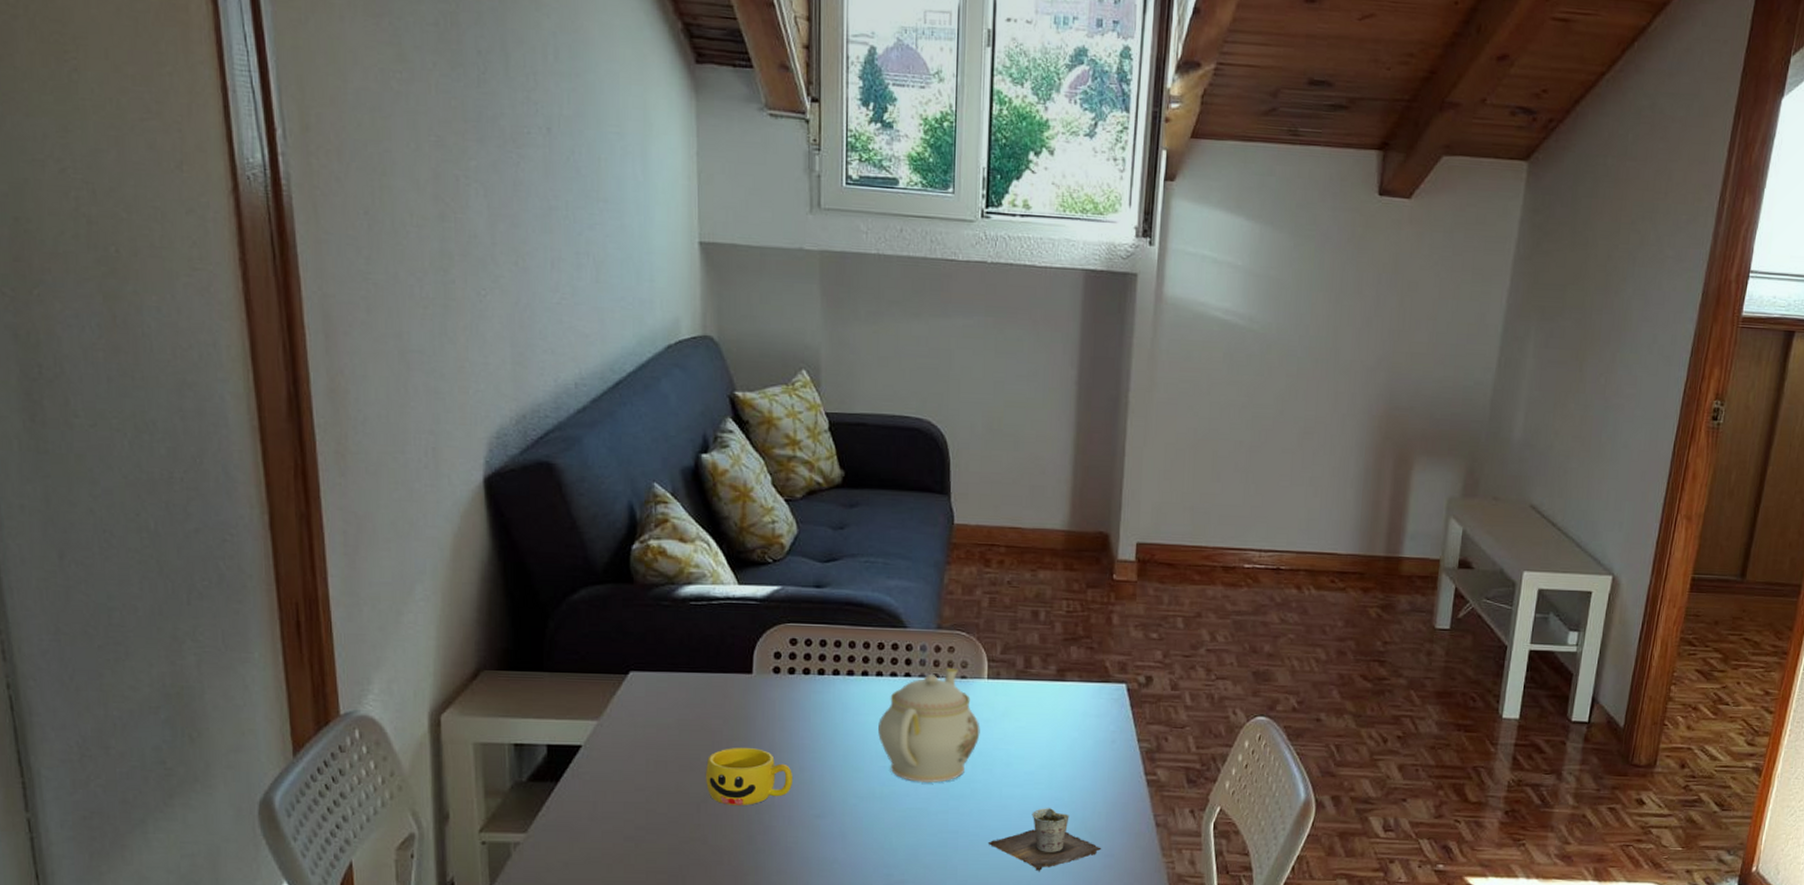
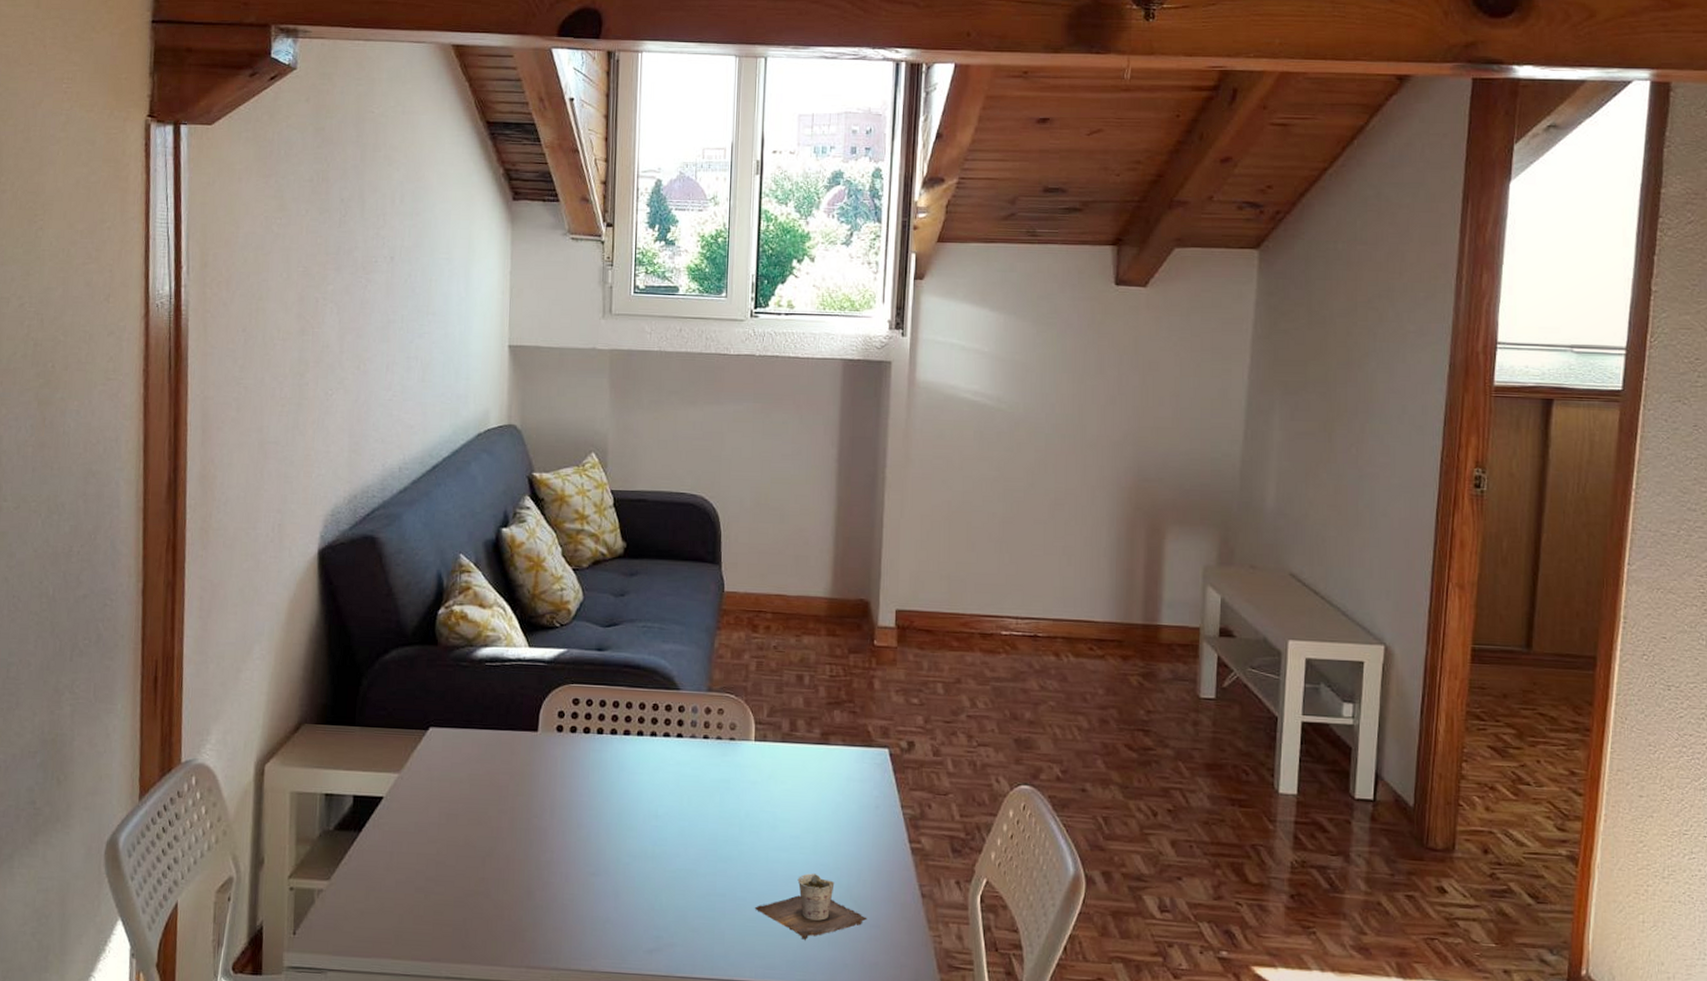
cup: present [705,748,792,805] -> none [491,803,571,861]
teapot: present [878,668,980,784] -> none [651,730,748,845]

